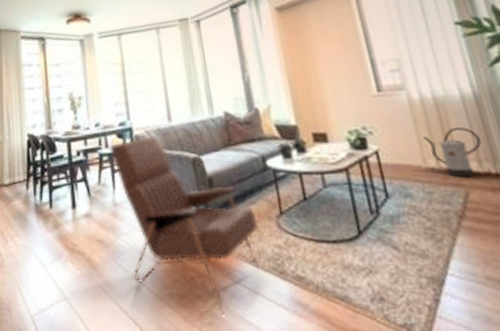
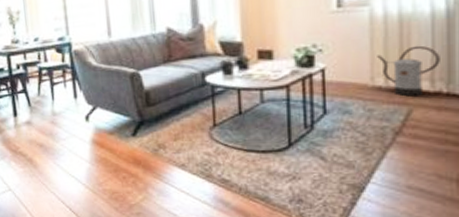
armchair: present [109,135,259,314] -> none [48,50,191,206]

